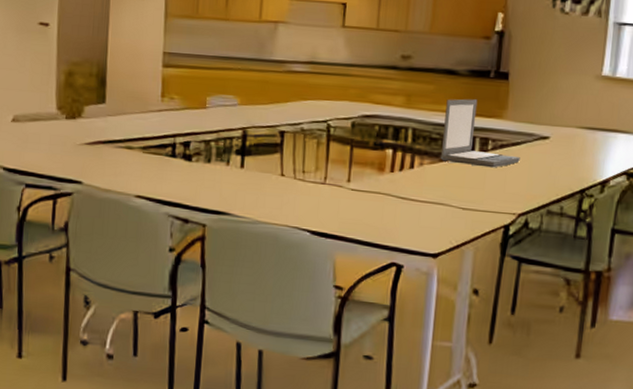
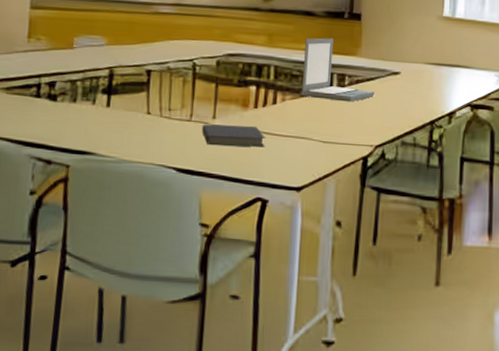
notebook: none [336,187,403,213] -> present [201,124,266,147]

